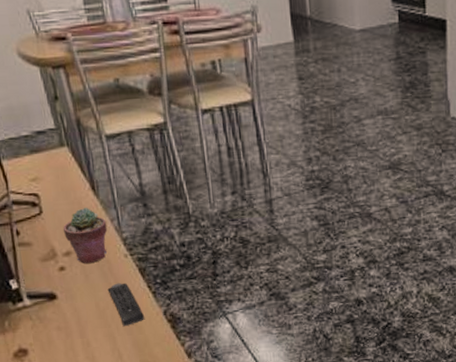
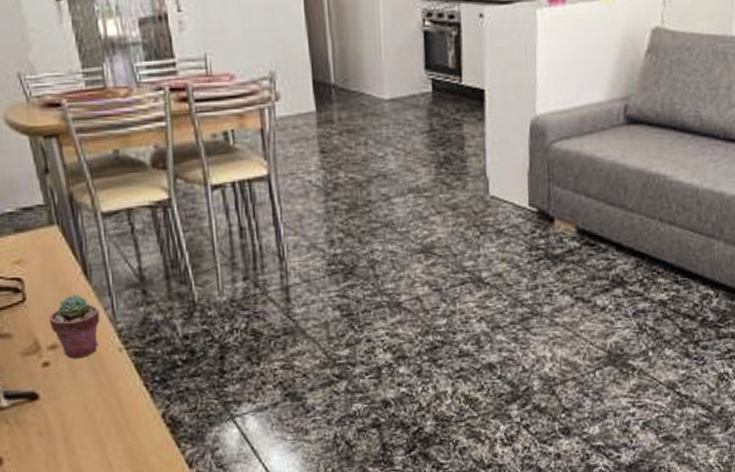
remote control: present [107,283,145,327] -> none [98,380,140,432]

